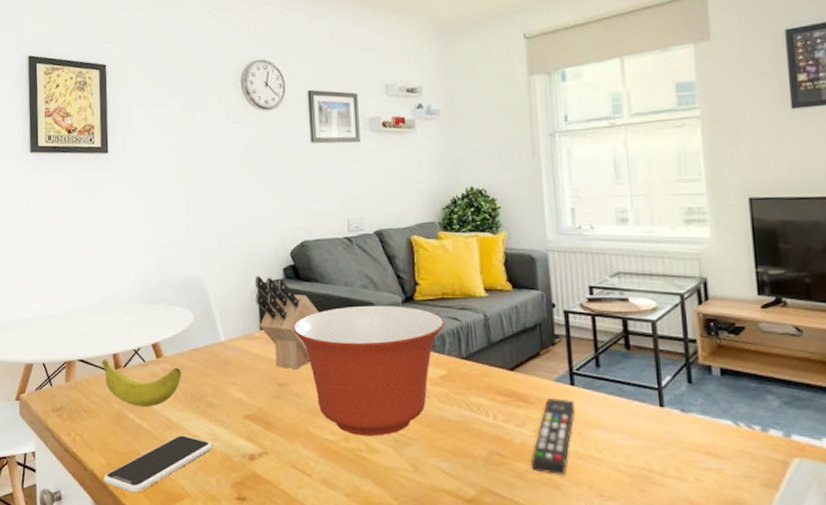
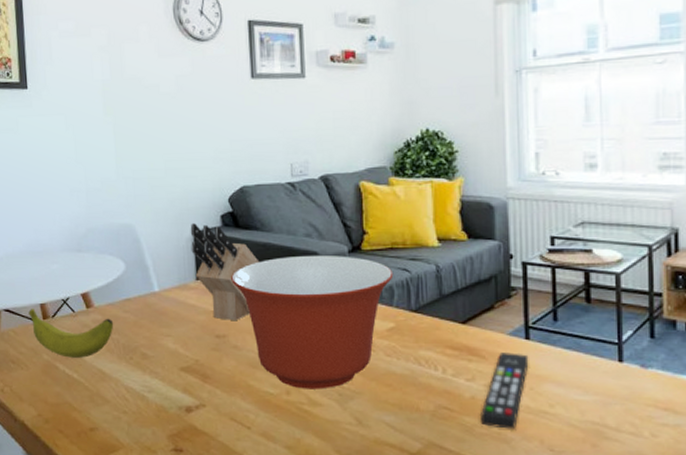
smartphone: present [103,435,212,493] -> none [35,387,146,444]

